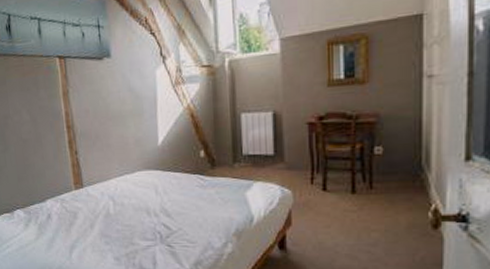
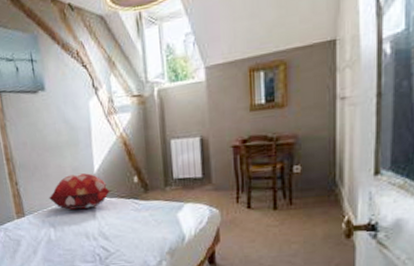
decorative pillow: none [109,145,176,183] -> present [49,173,111,210]

